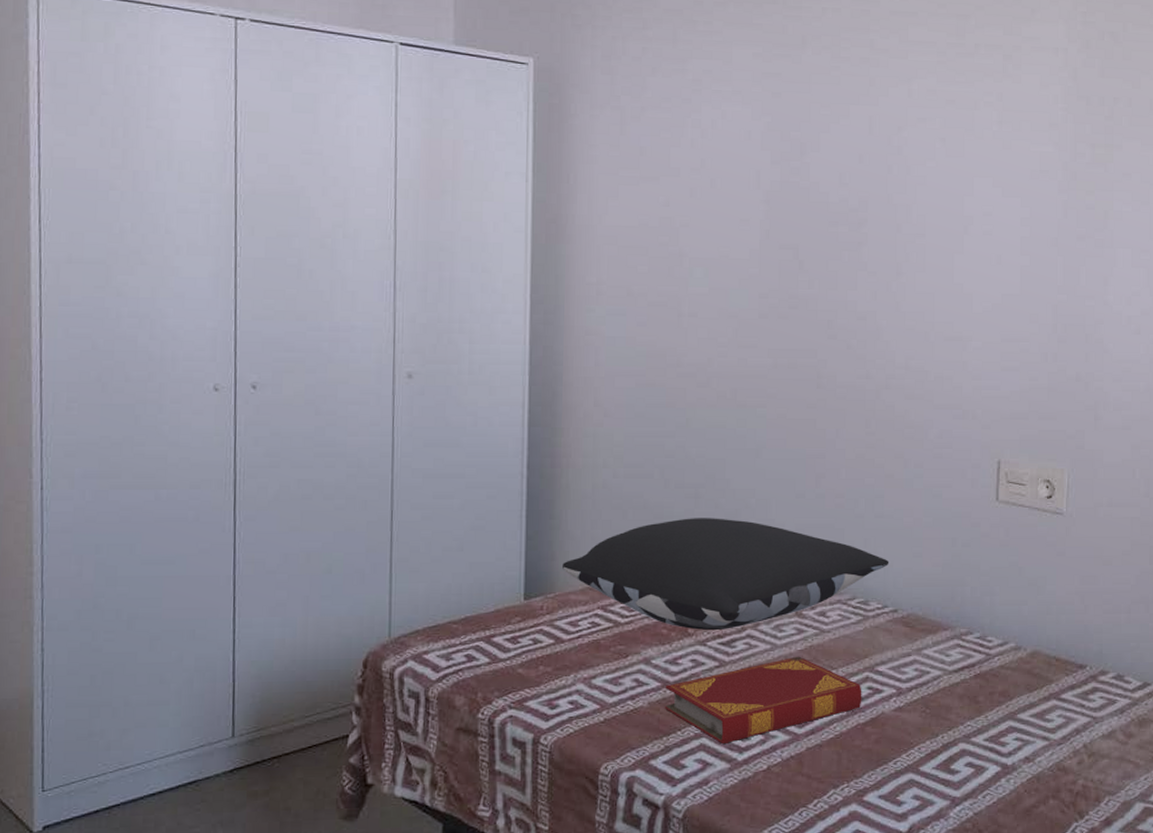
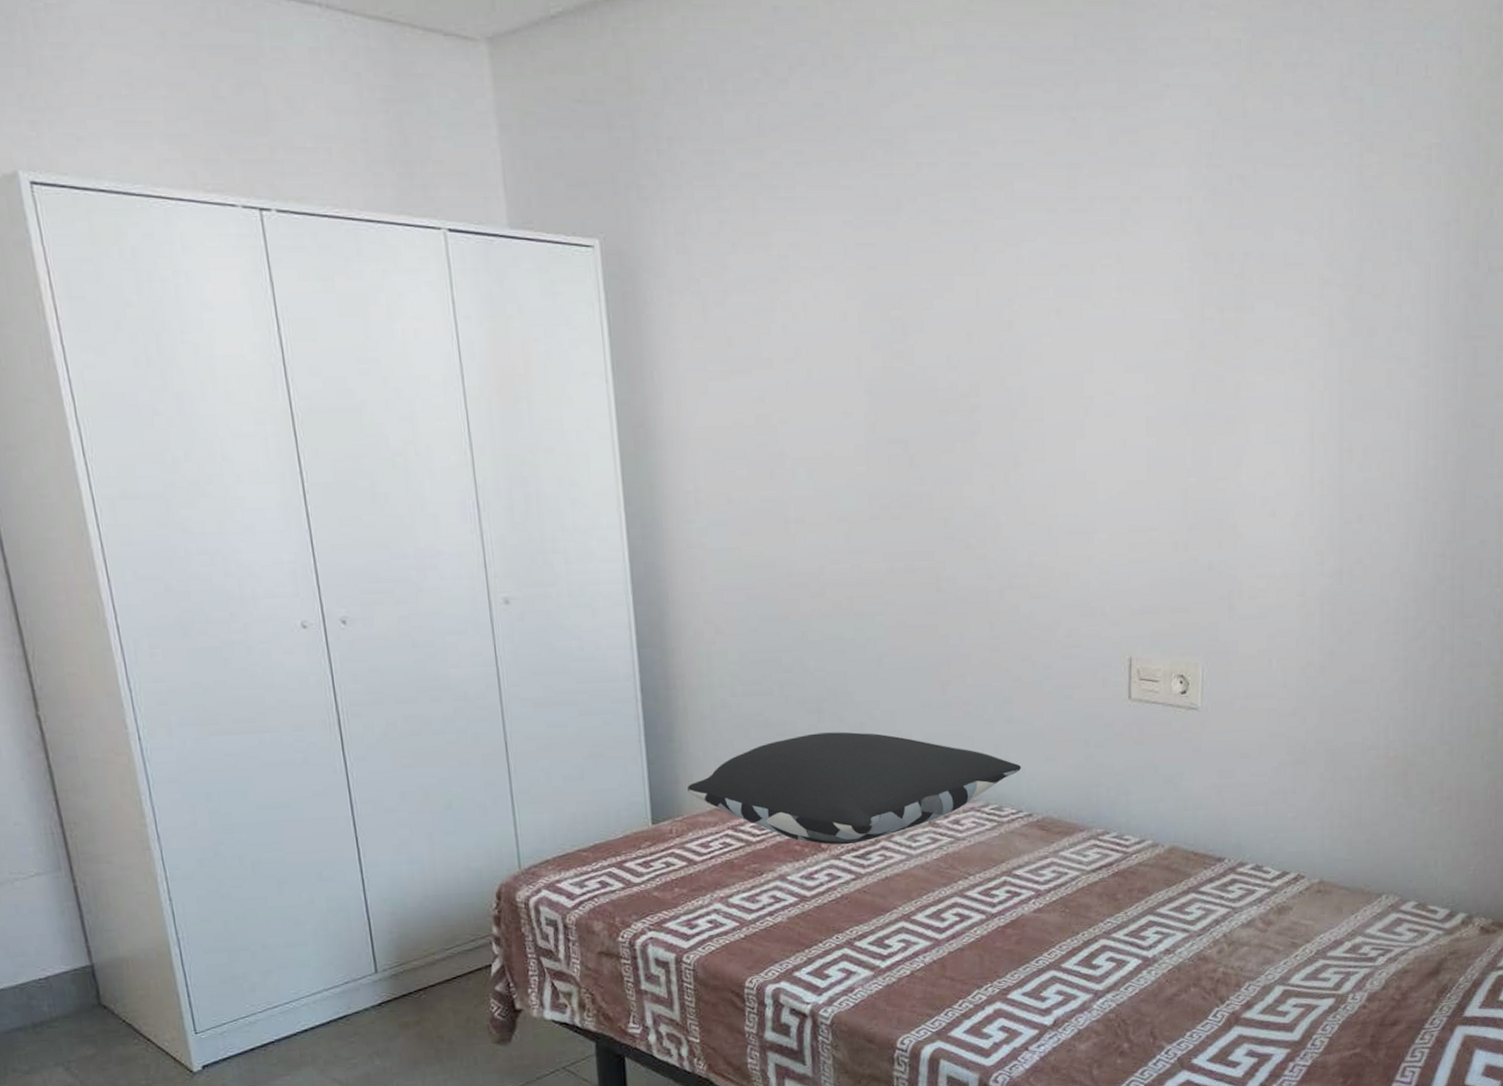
hardback book: present [665,656,862,743] -> none [803,864,1001,953]

